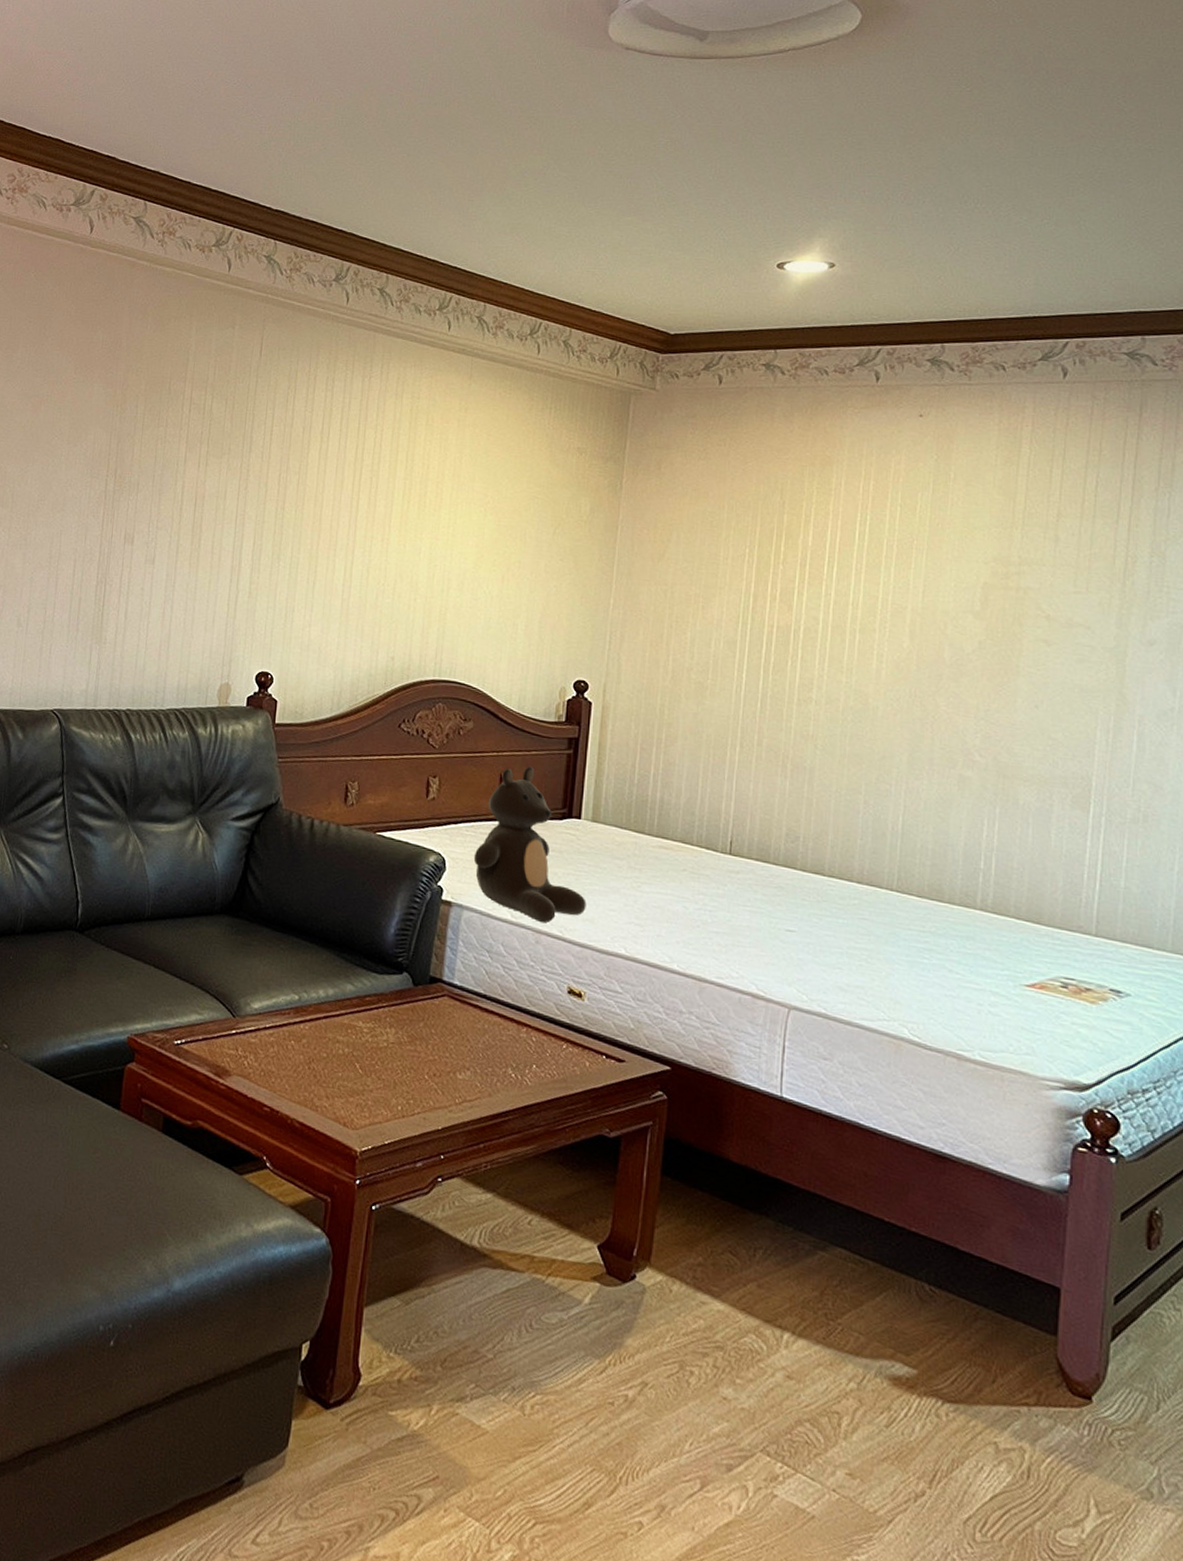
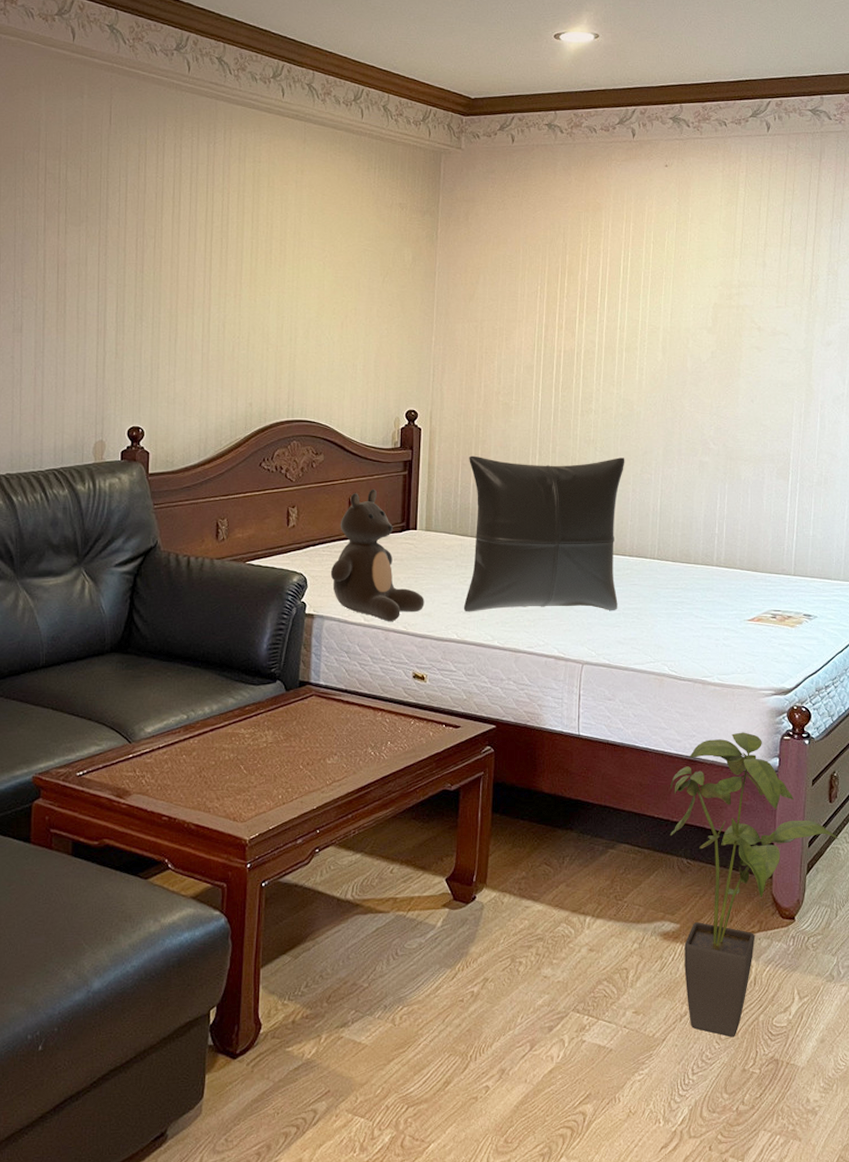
pillow: none [635,739,855,948] -> present [463,455,625,612]
house plant: none [905,1130,1163,1544] -> present [669,732,839,1038]

